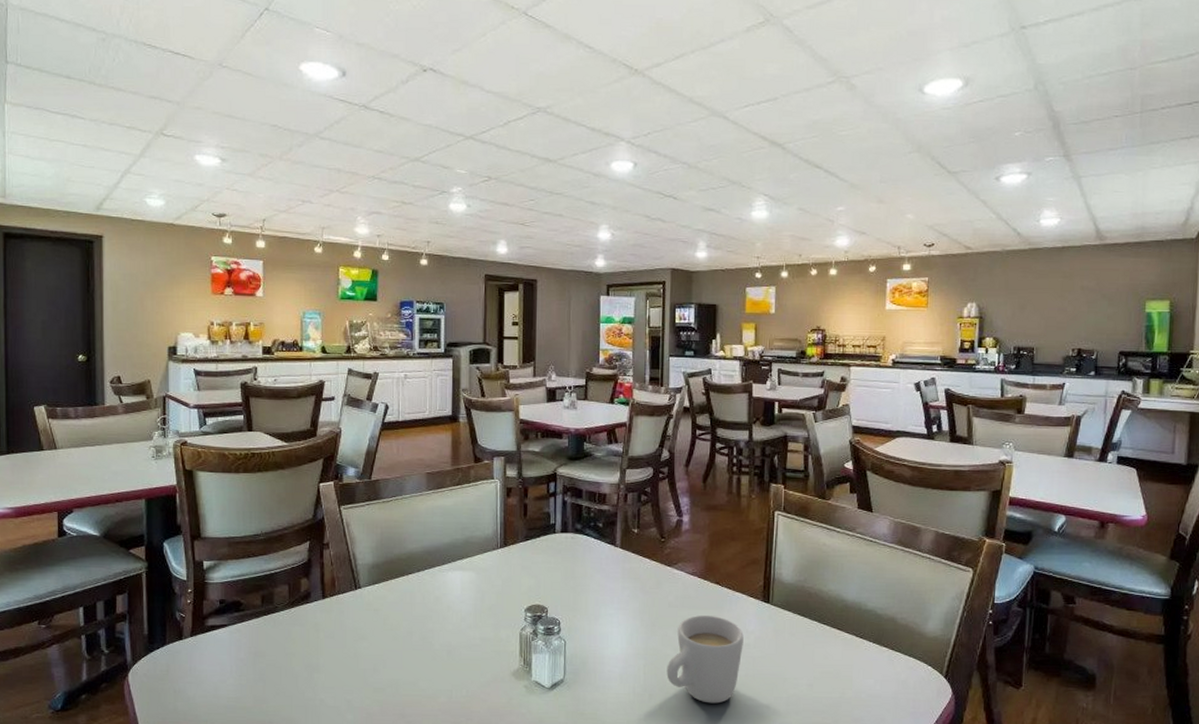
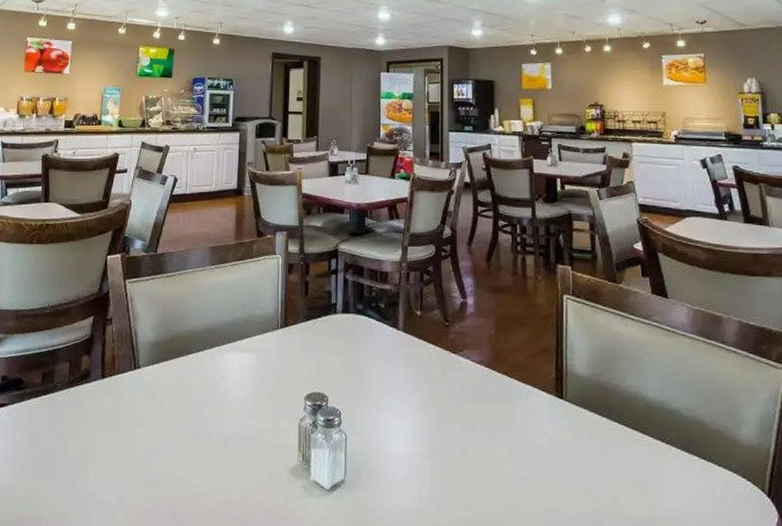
coffee cup: present [666,615,744,704] -> none [455,410,537,517]

